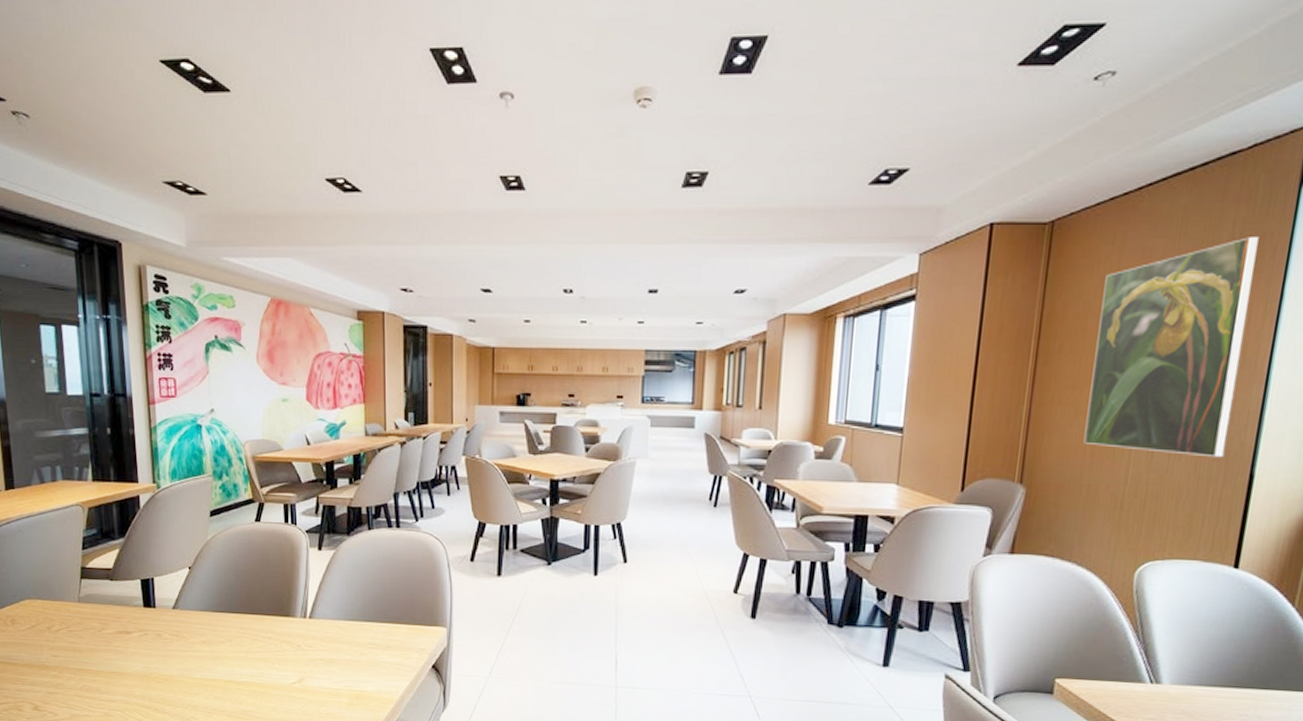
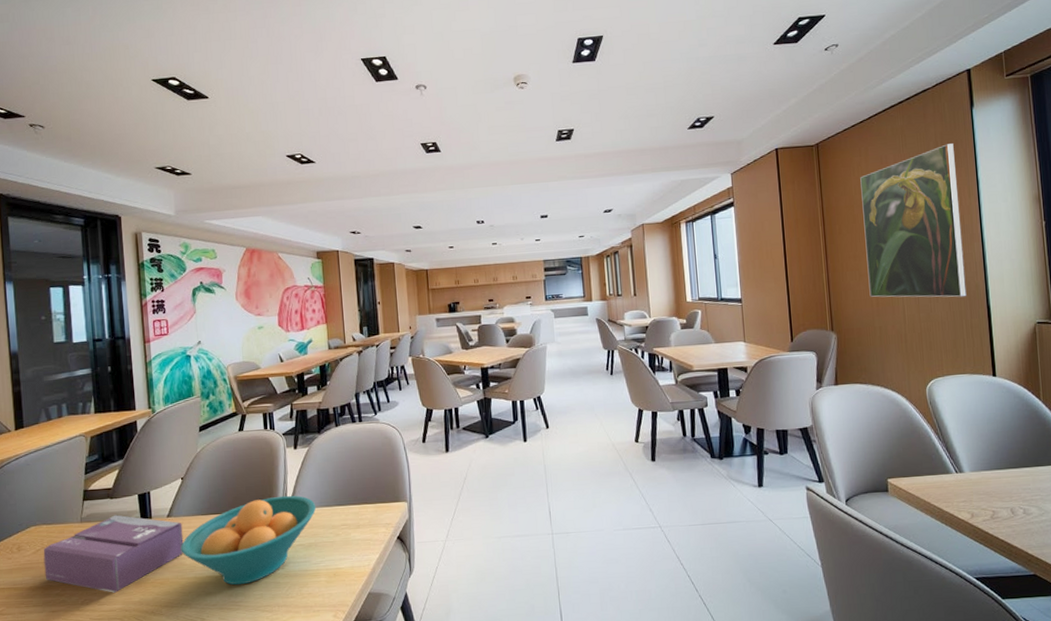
tissue box: none [38,599,190,683] -> present [43,515,184,593]
fruit bowl: none [187,601,341,694] -> present [180,495,317,585]

